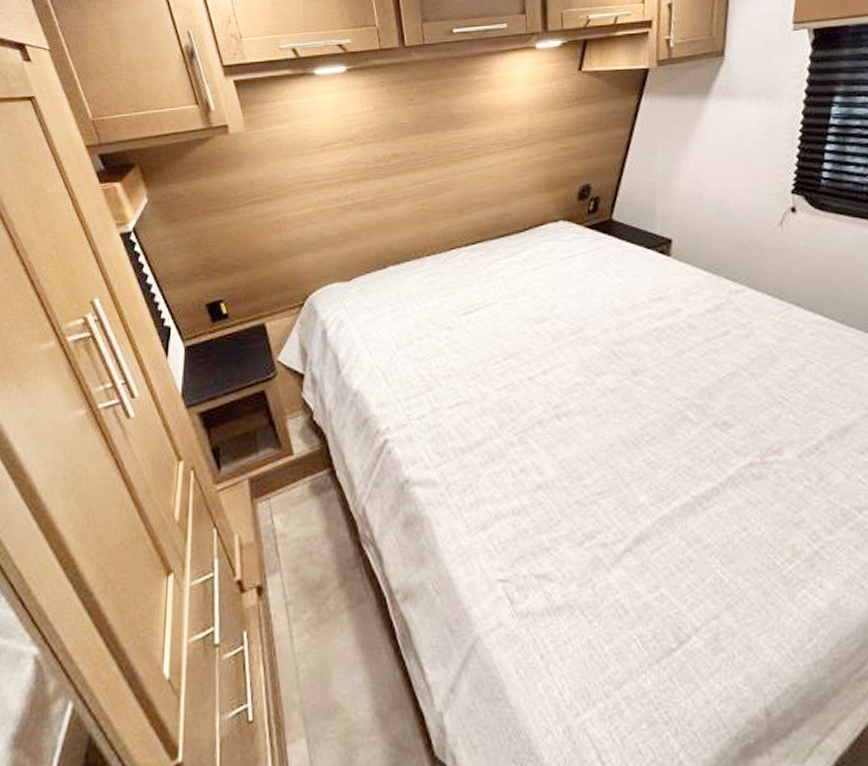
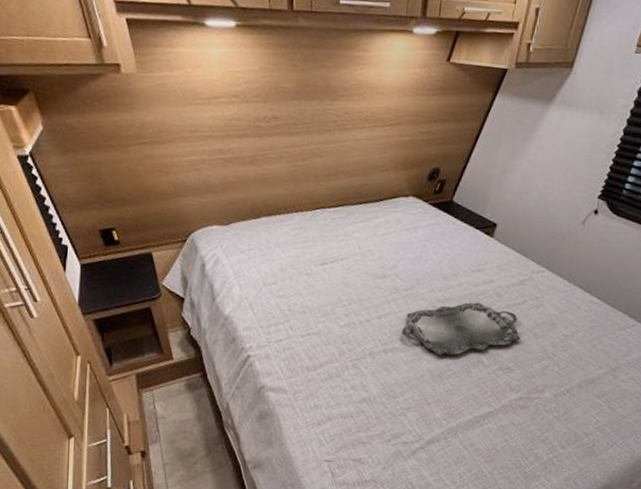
serving tray: none [575,338,733,415] -> present [402,302,521,356]

